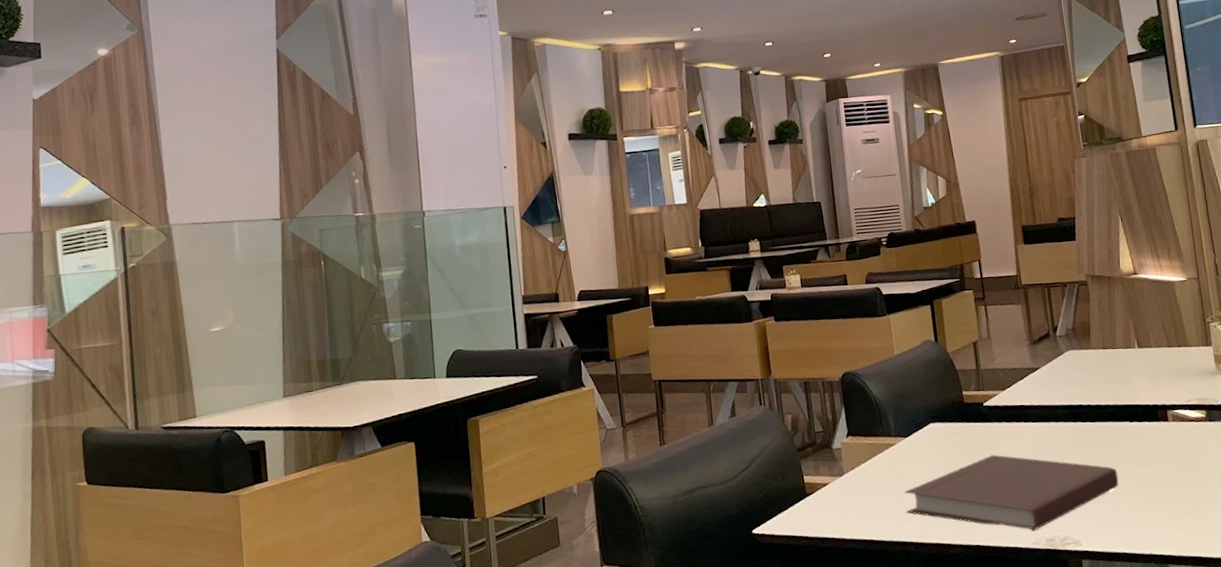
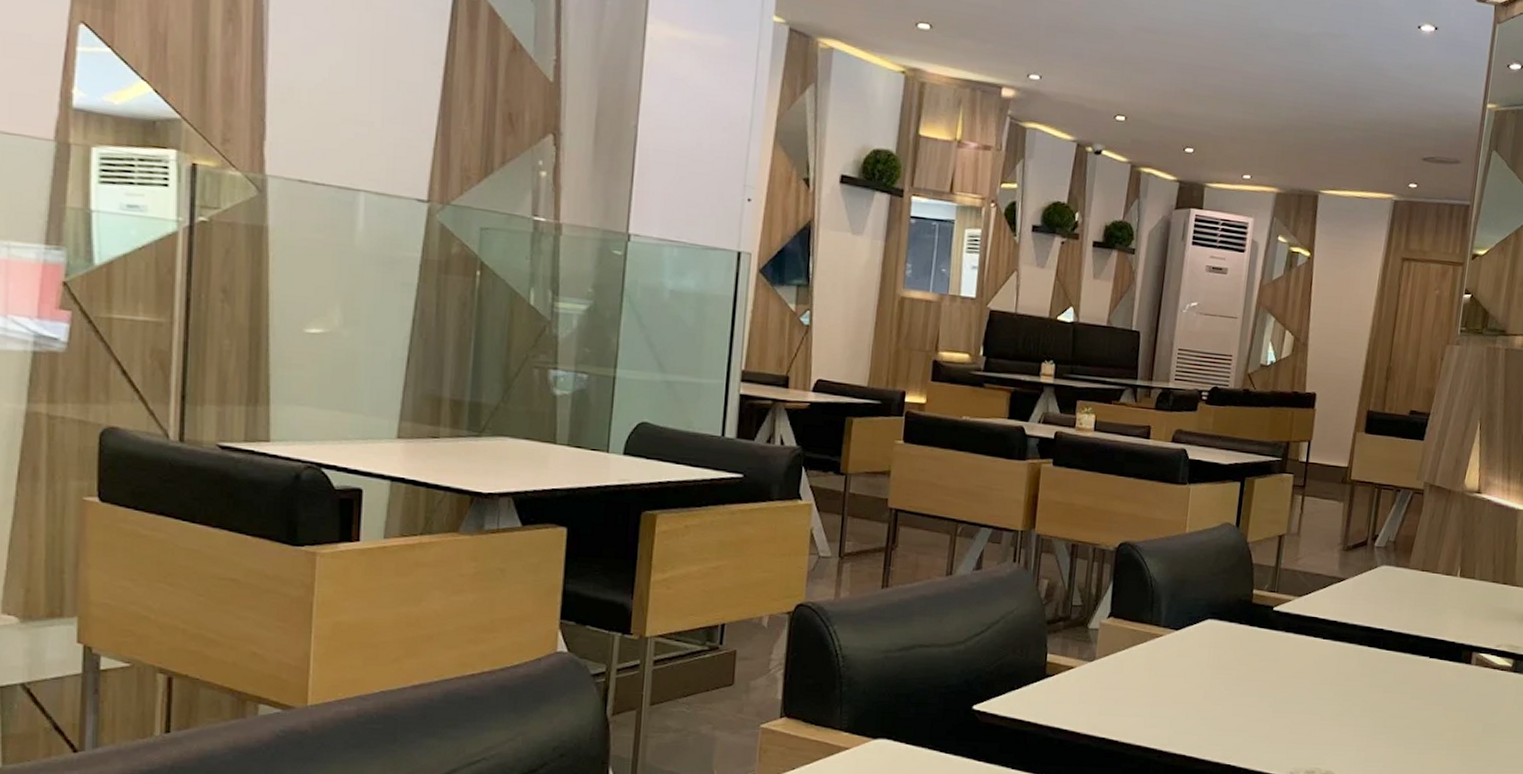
notebook: present [904,454,1119,531] -> none [1158,667,1402,759]

